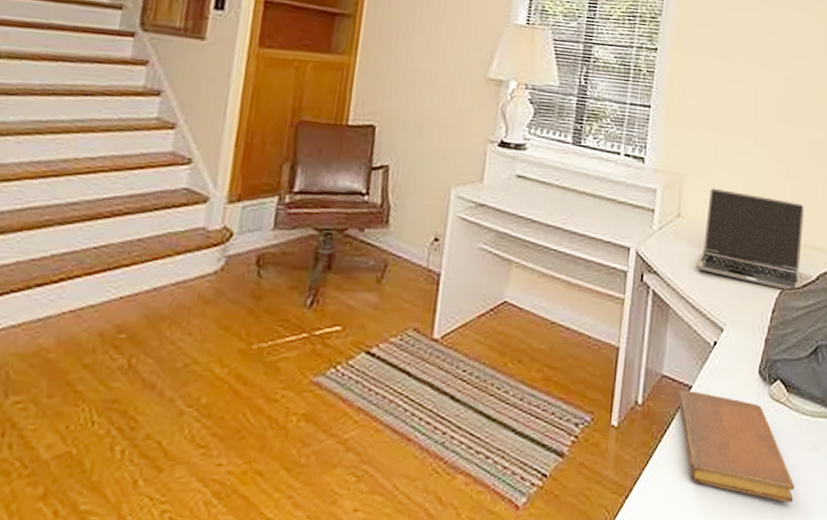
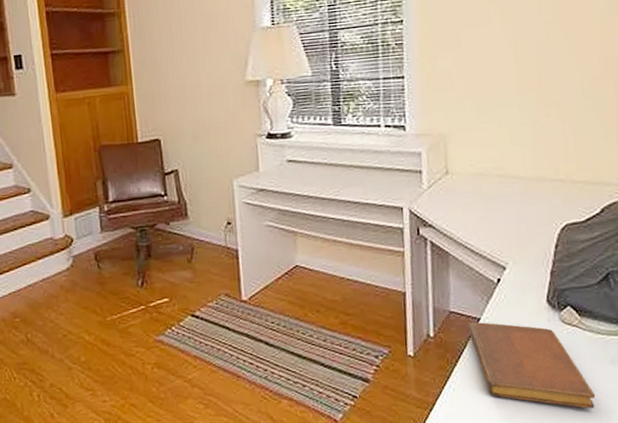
laptop: present [695,188,805,291] -> none [469,142,585,226]

